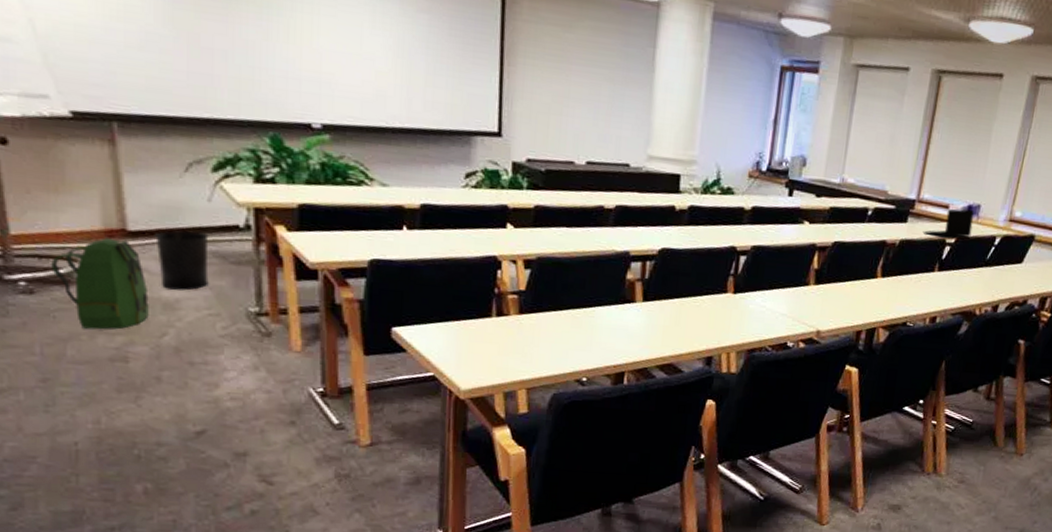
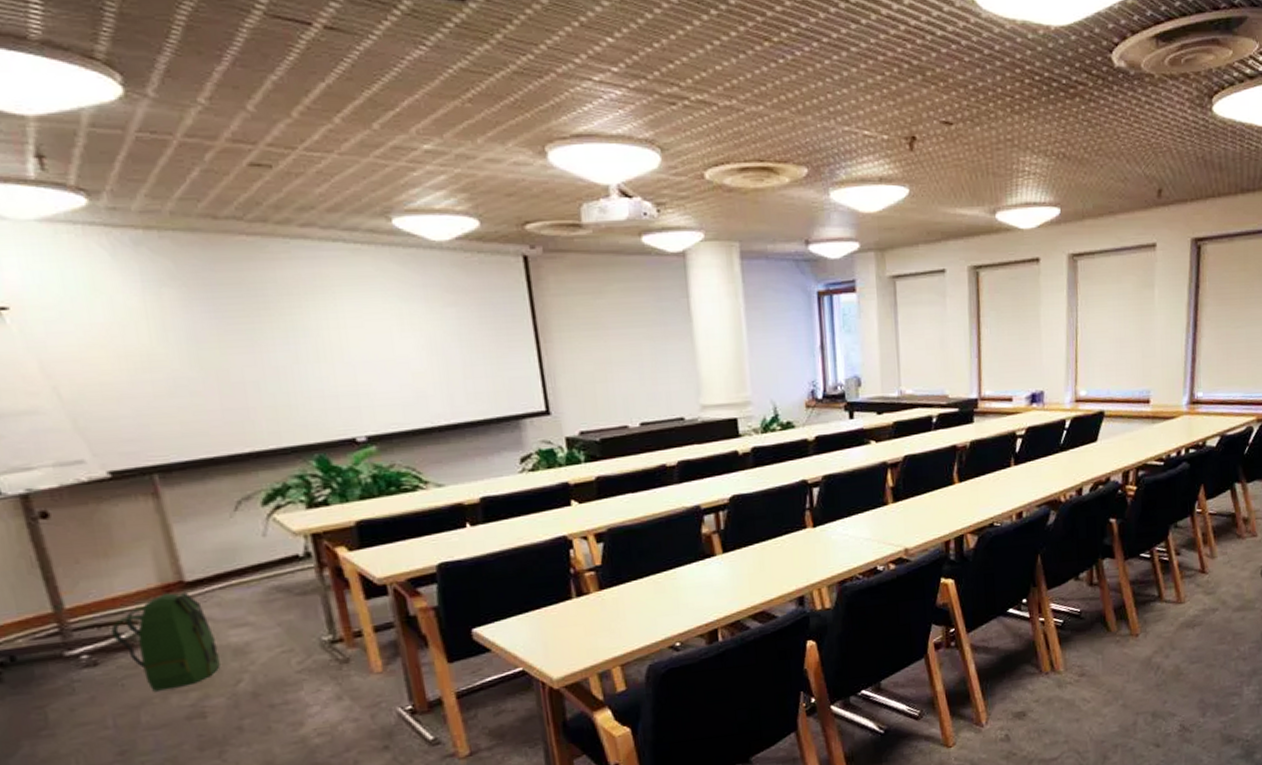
waste bin: present [154,230,209,290] -> none [212,568,277,634]
laptop: present [923,208,975,238] -> none [991,397,1041,432]

